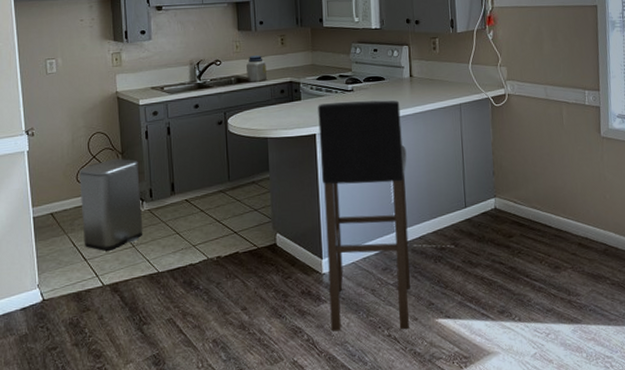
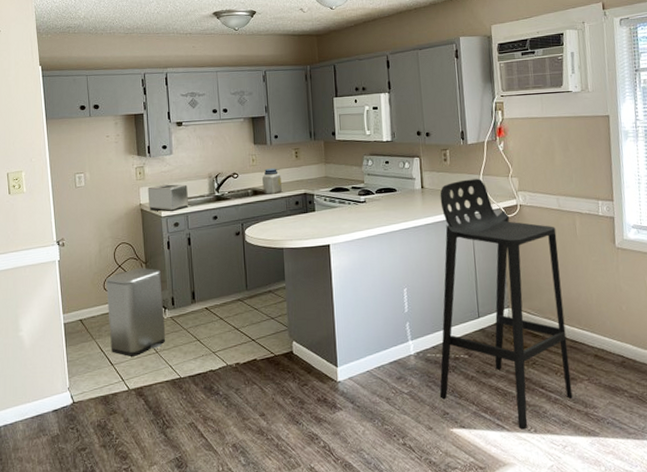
toaster: none [124,70,169,101] -> present [147,183,189,212]
bar stool: present [318,100,410,332] -> none [331,211,425,439]
bar stool: none [425,67,557,317] -> present [439,179,573,429]

